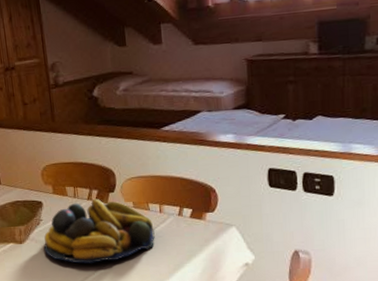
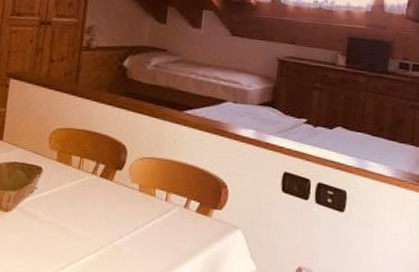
fruit bowl: present [44,198,155,264] -> none [31,173,156,249]

